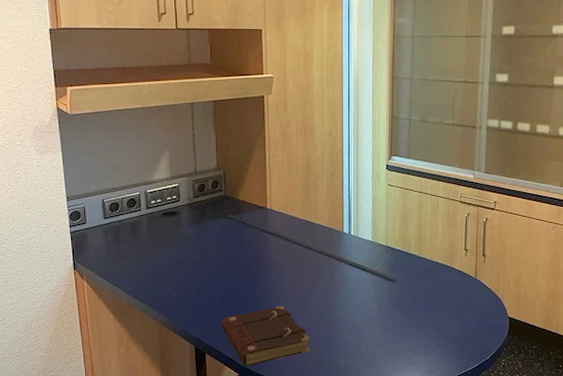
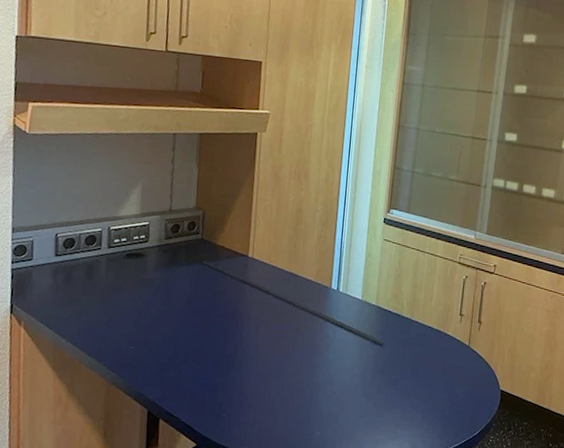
book: present [221,305,310,366] -> none [181,366,283,436]

